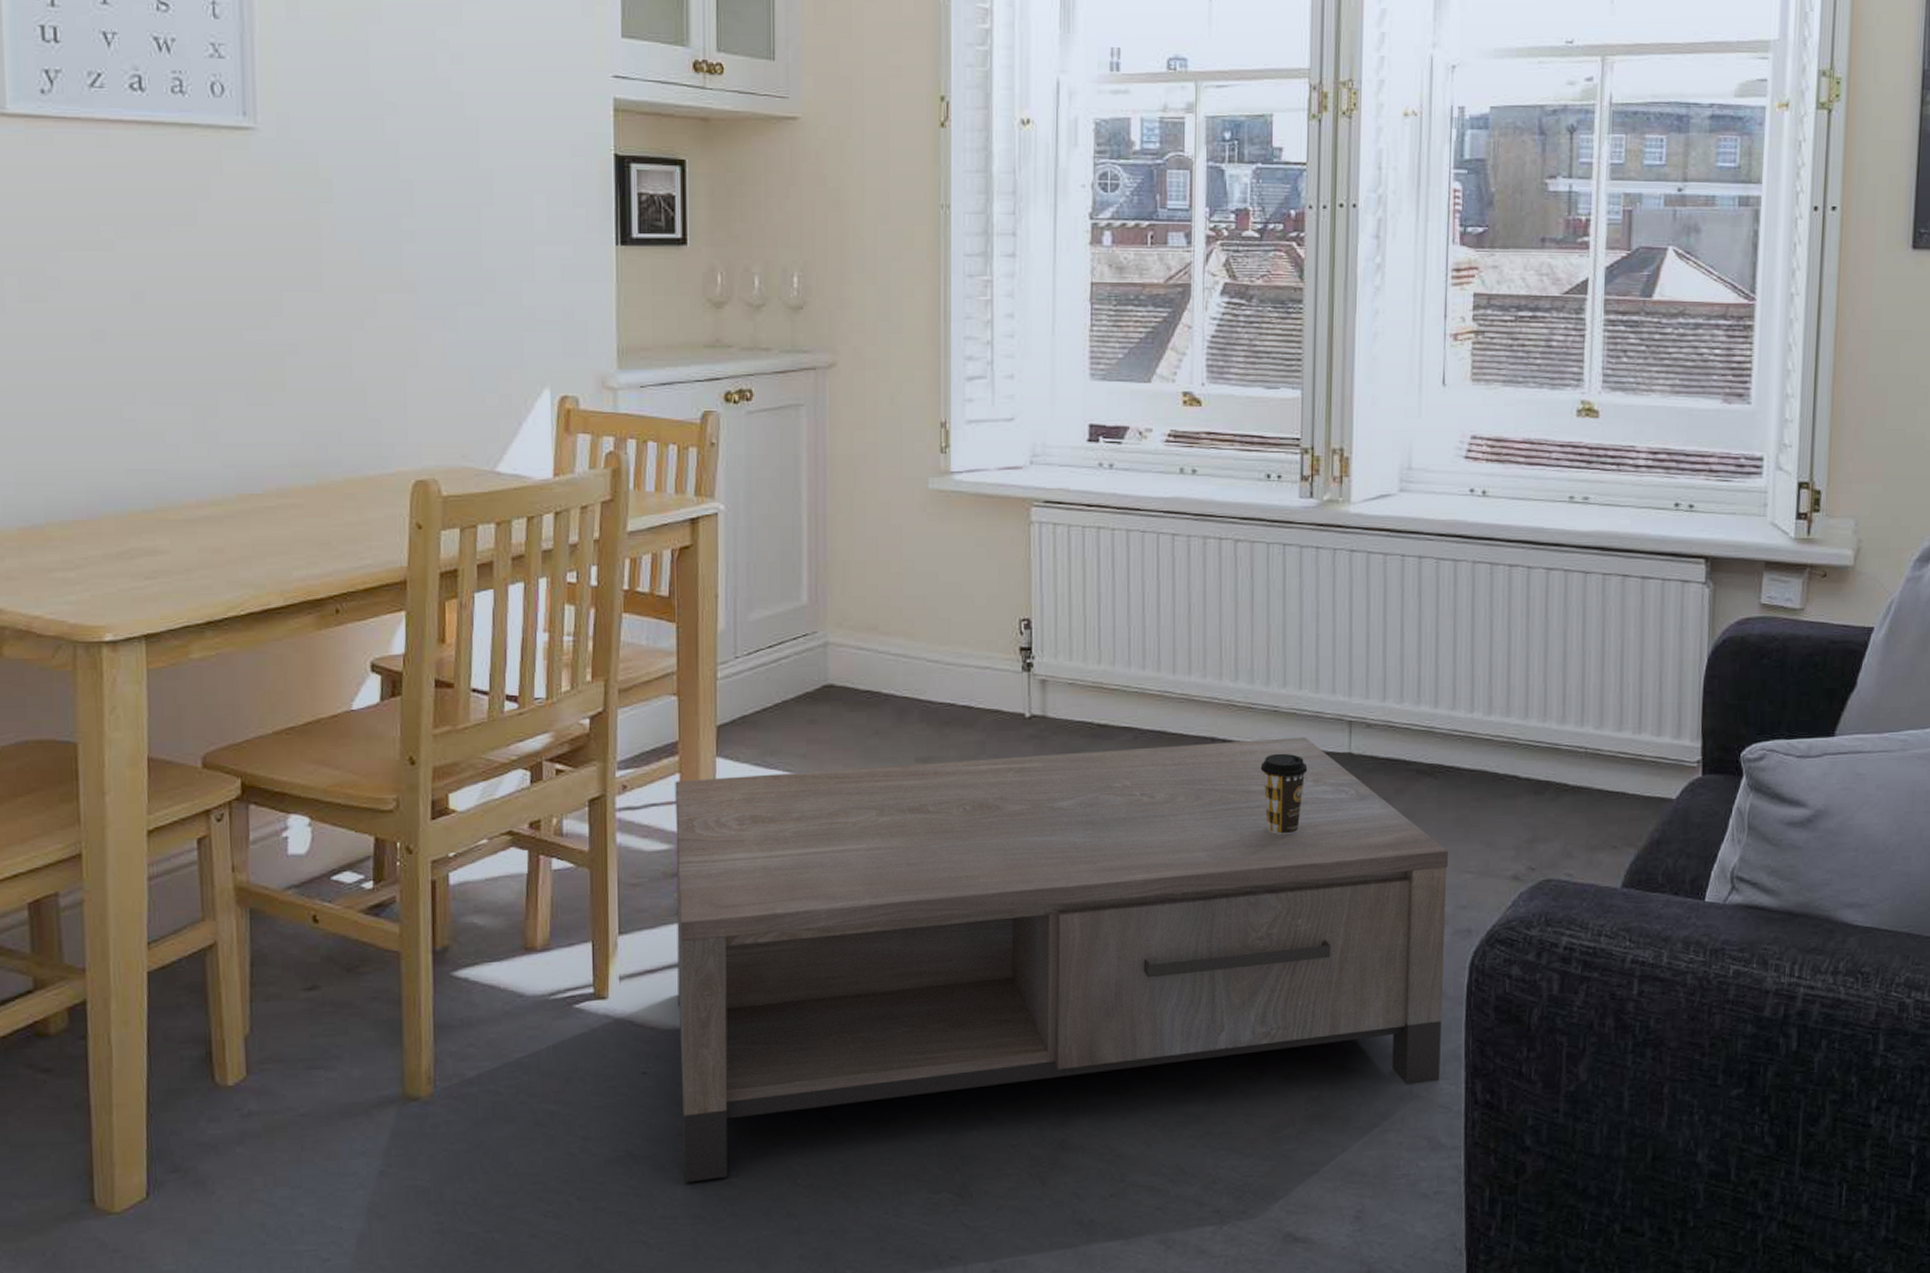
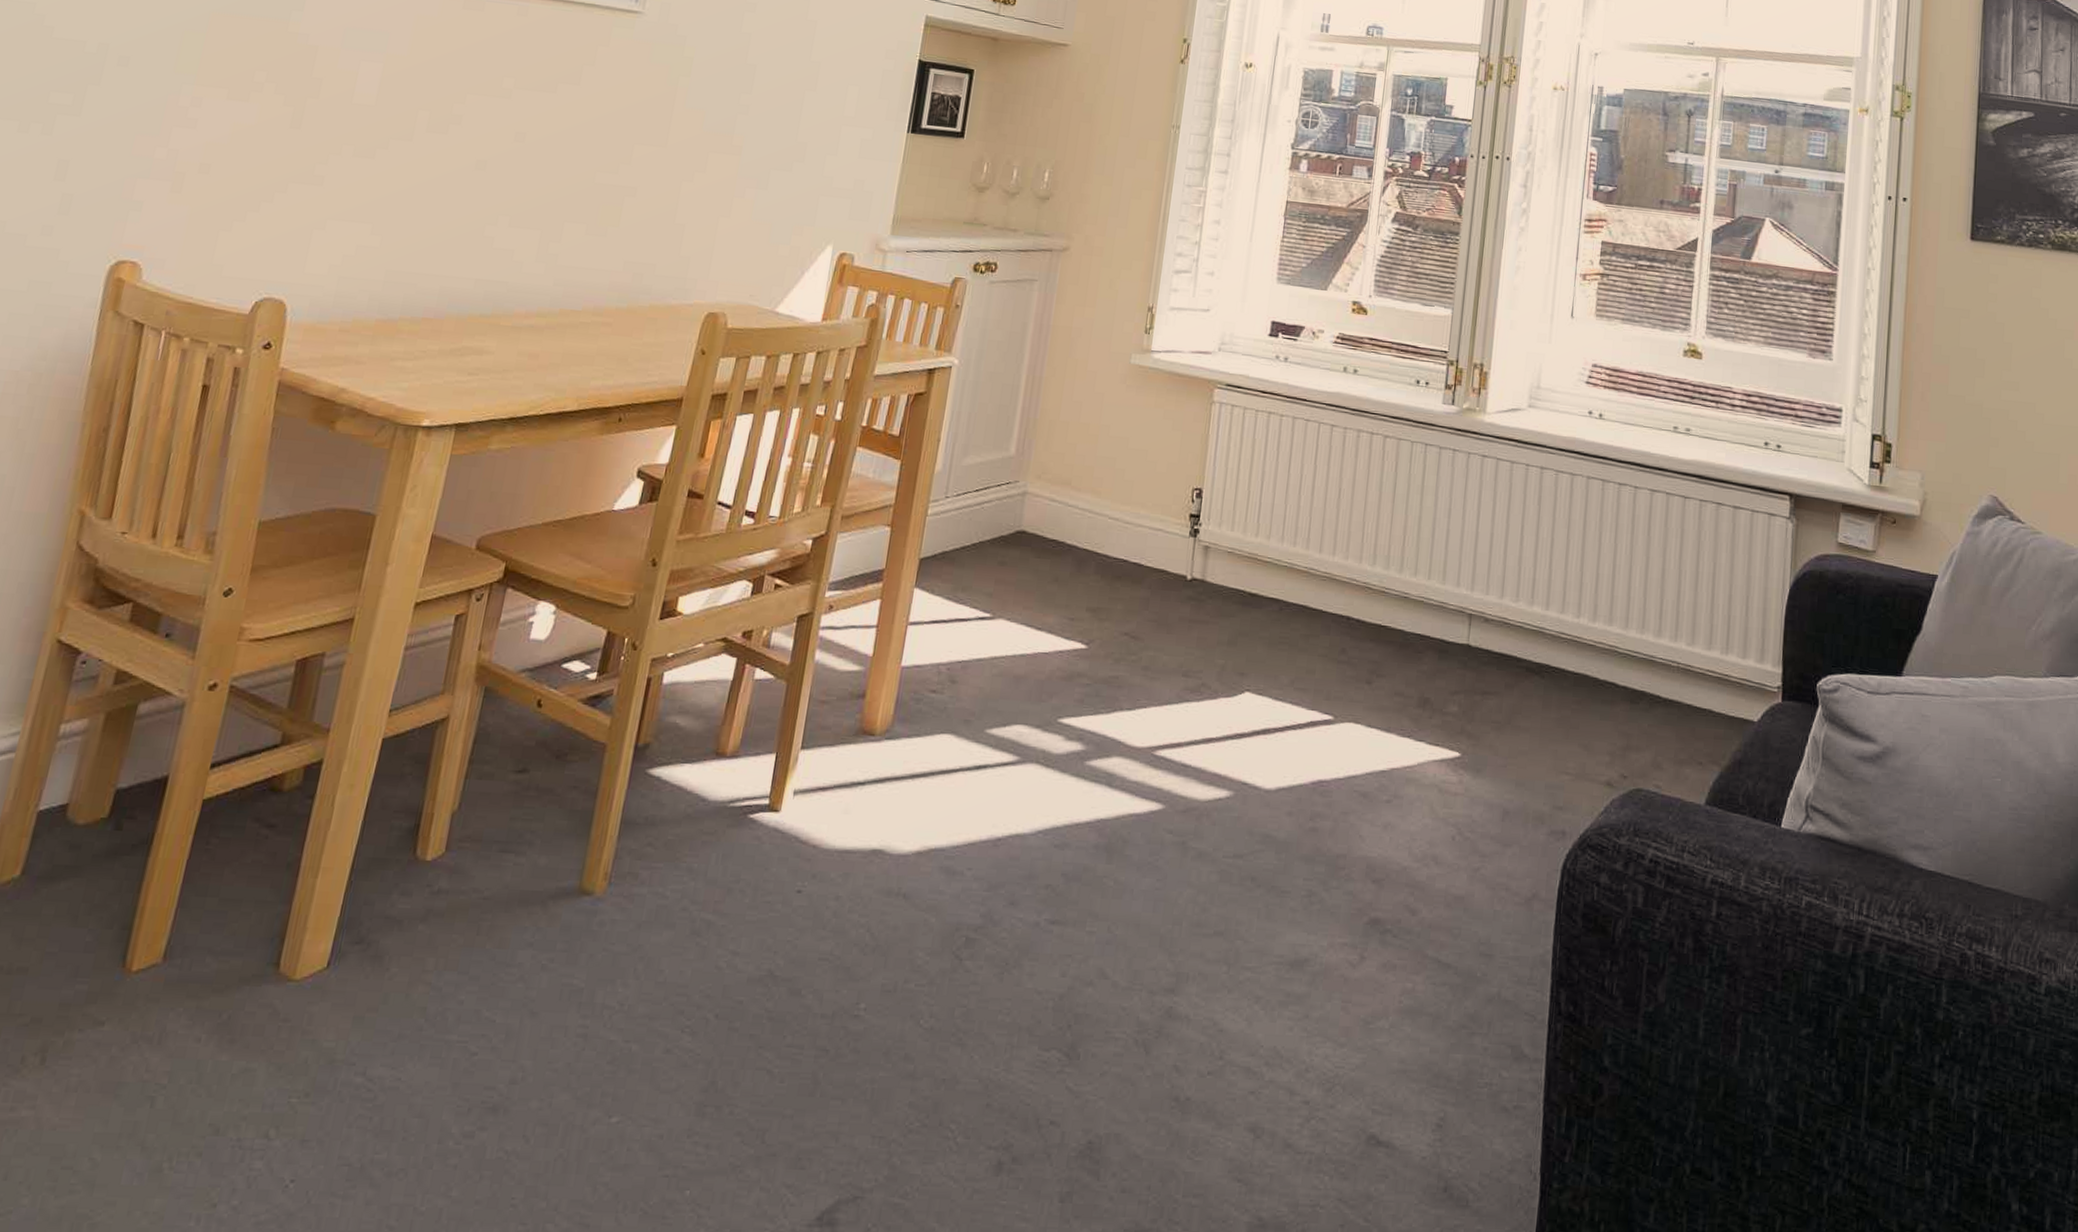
coffee table: present [675,737,1449,1183] -> none [816,606,1550,1012]
coffee cup: present [1260,753,1308,835] -> none [1387,637,1430,718]

